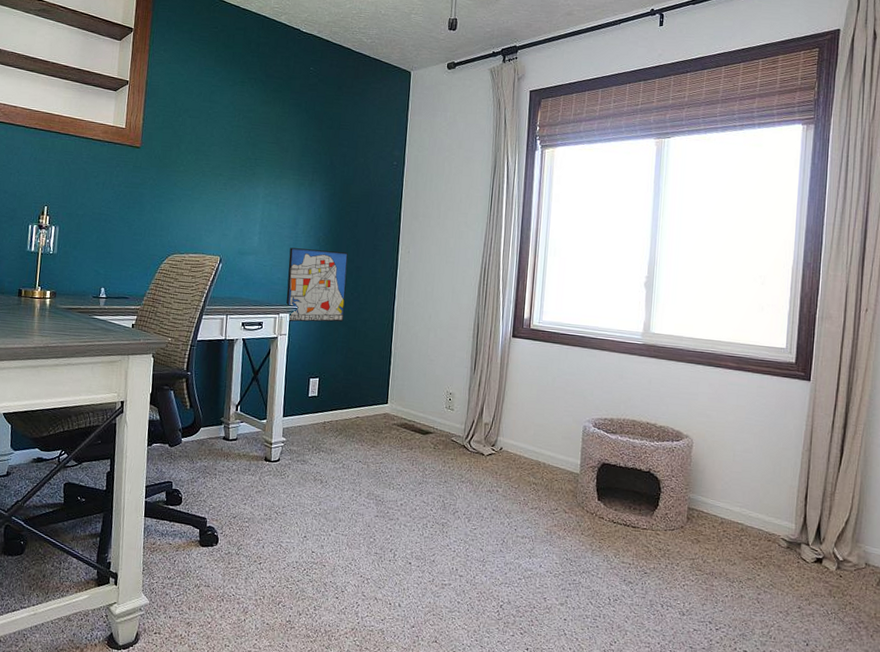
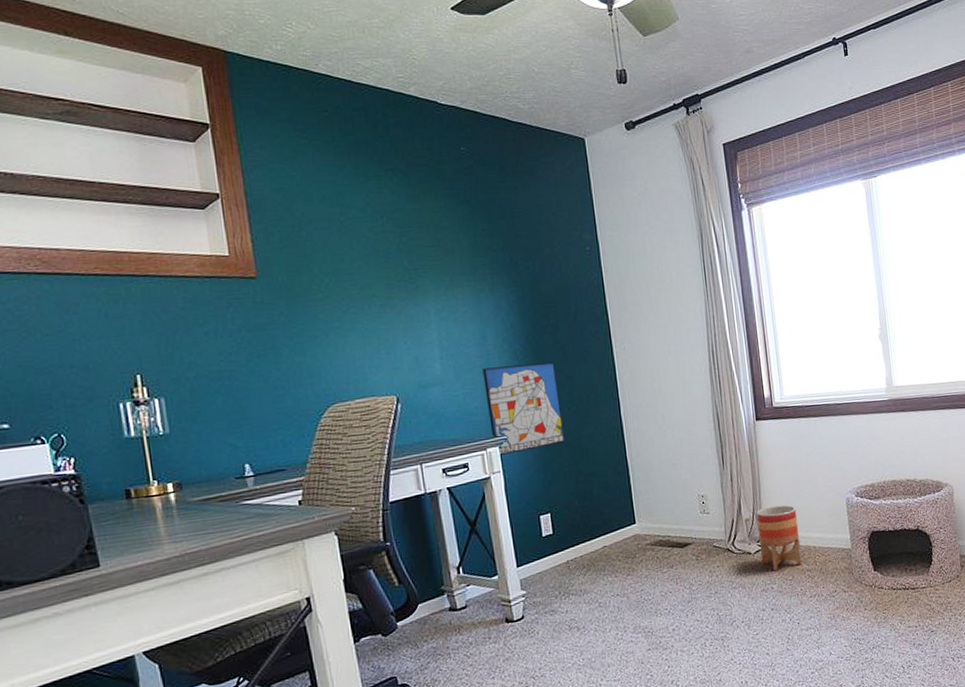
planter: none [492,416,534,477] -> present [756,505,802,571]

